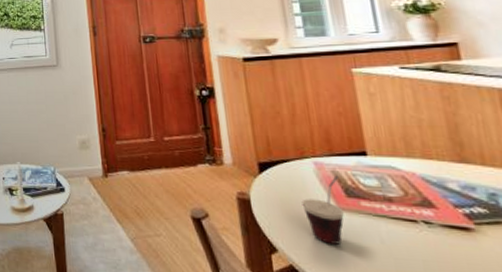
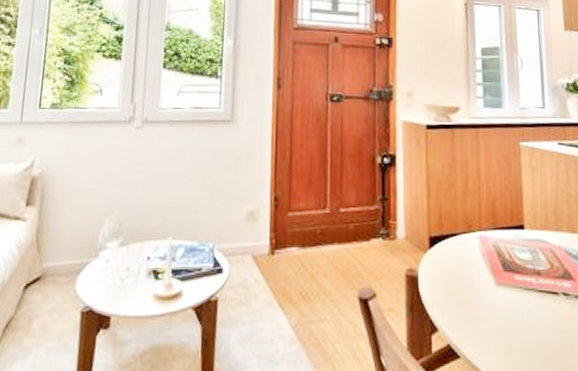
cup: present [302,175,344,245] -> none [464,249,500,320]

